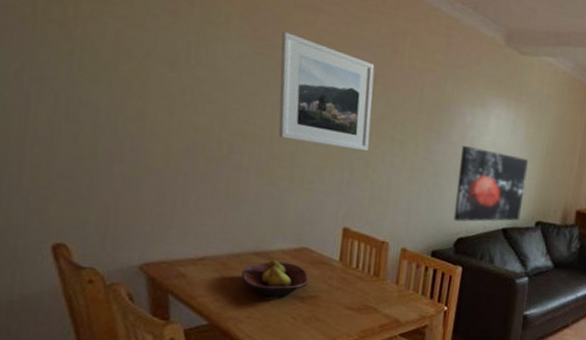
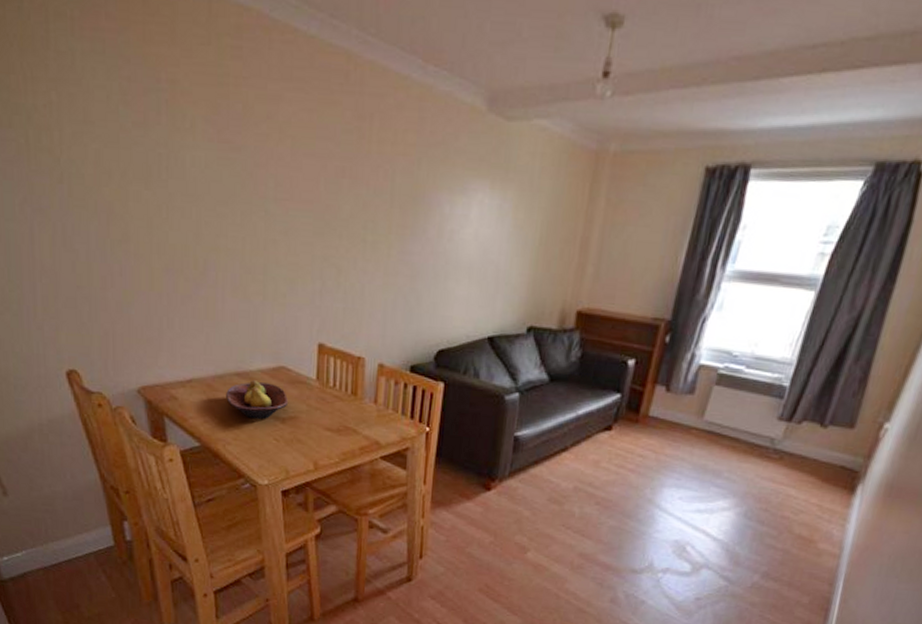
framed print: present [278,31,375,151] -> none [244,130,341,256]
wall art: present [453,146,528,222] -> none [432,242,518,332]

